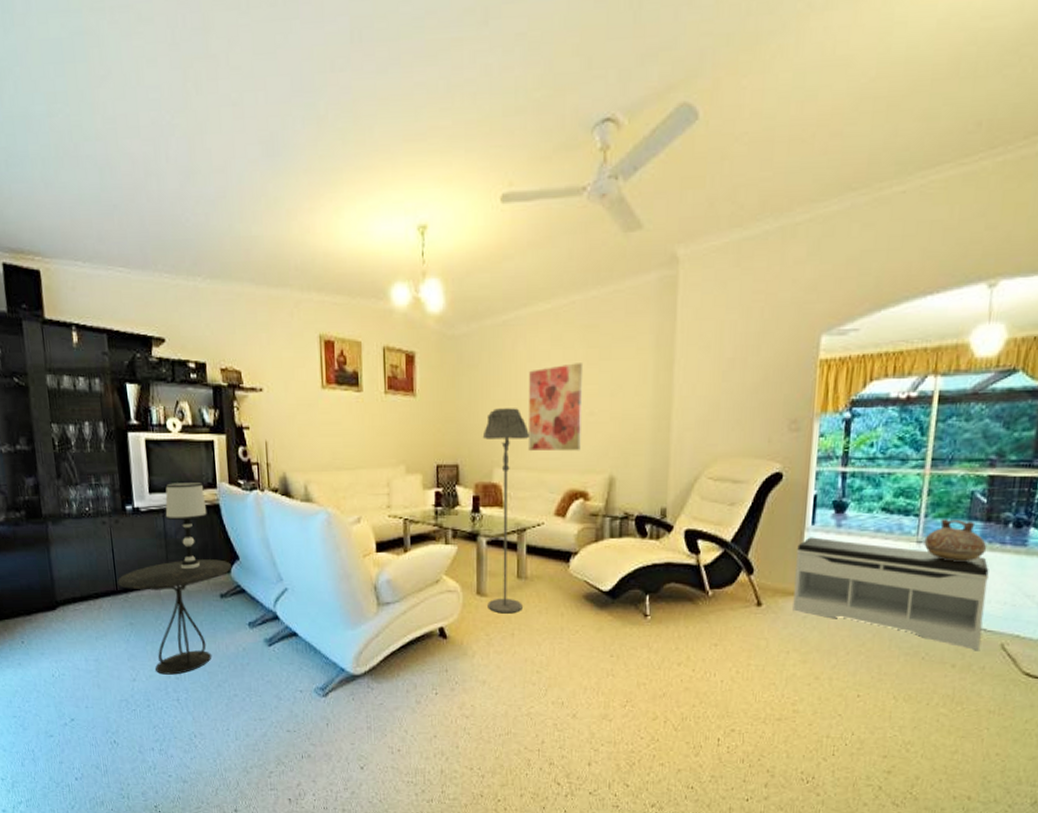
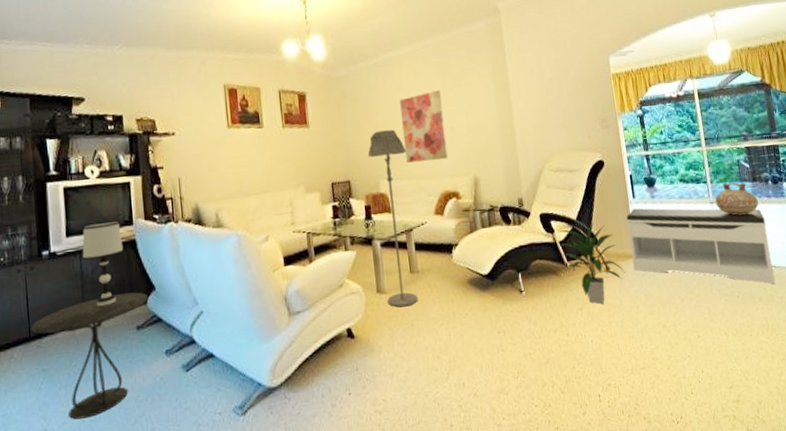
indoor plant: none [701,547,779,643] -> present [558,222,624,305]

